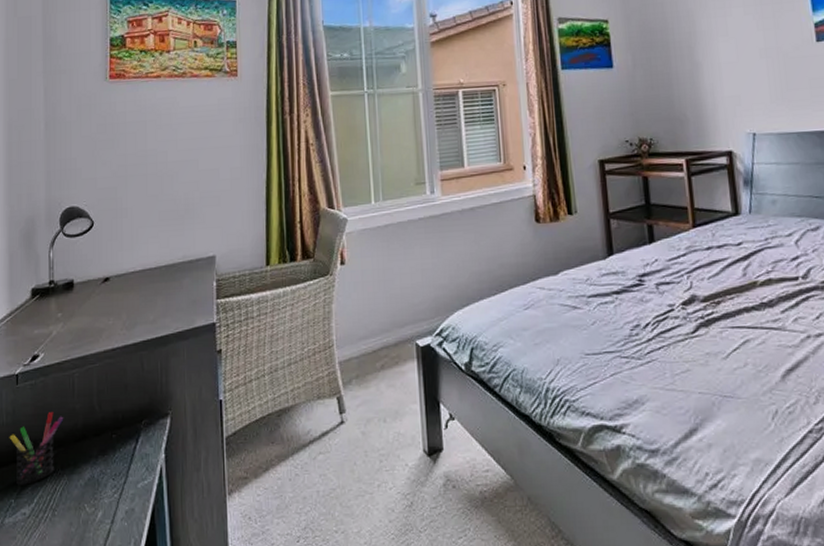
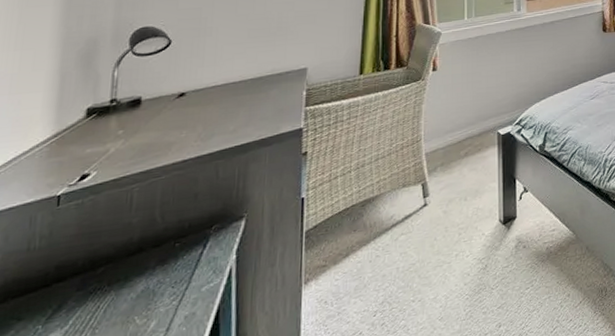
pen holder: present [9,412,64,485] -> none [41,229,117,310]

